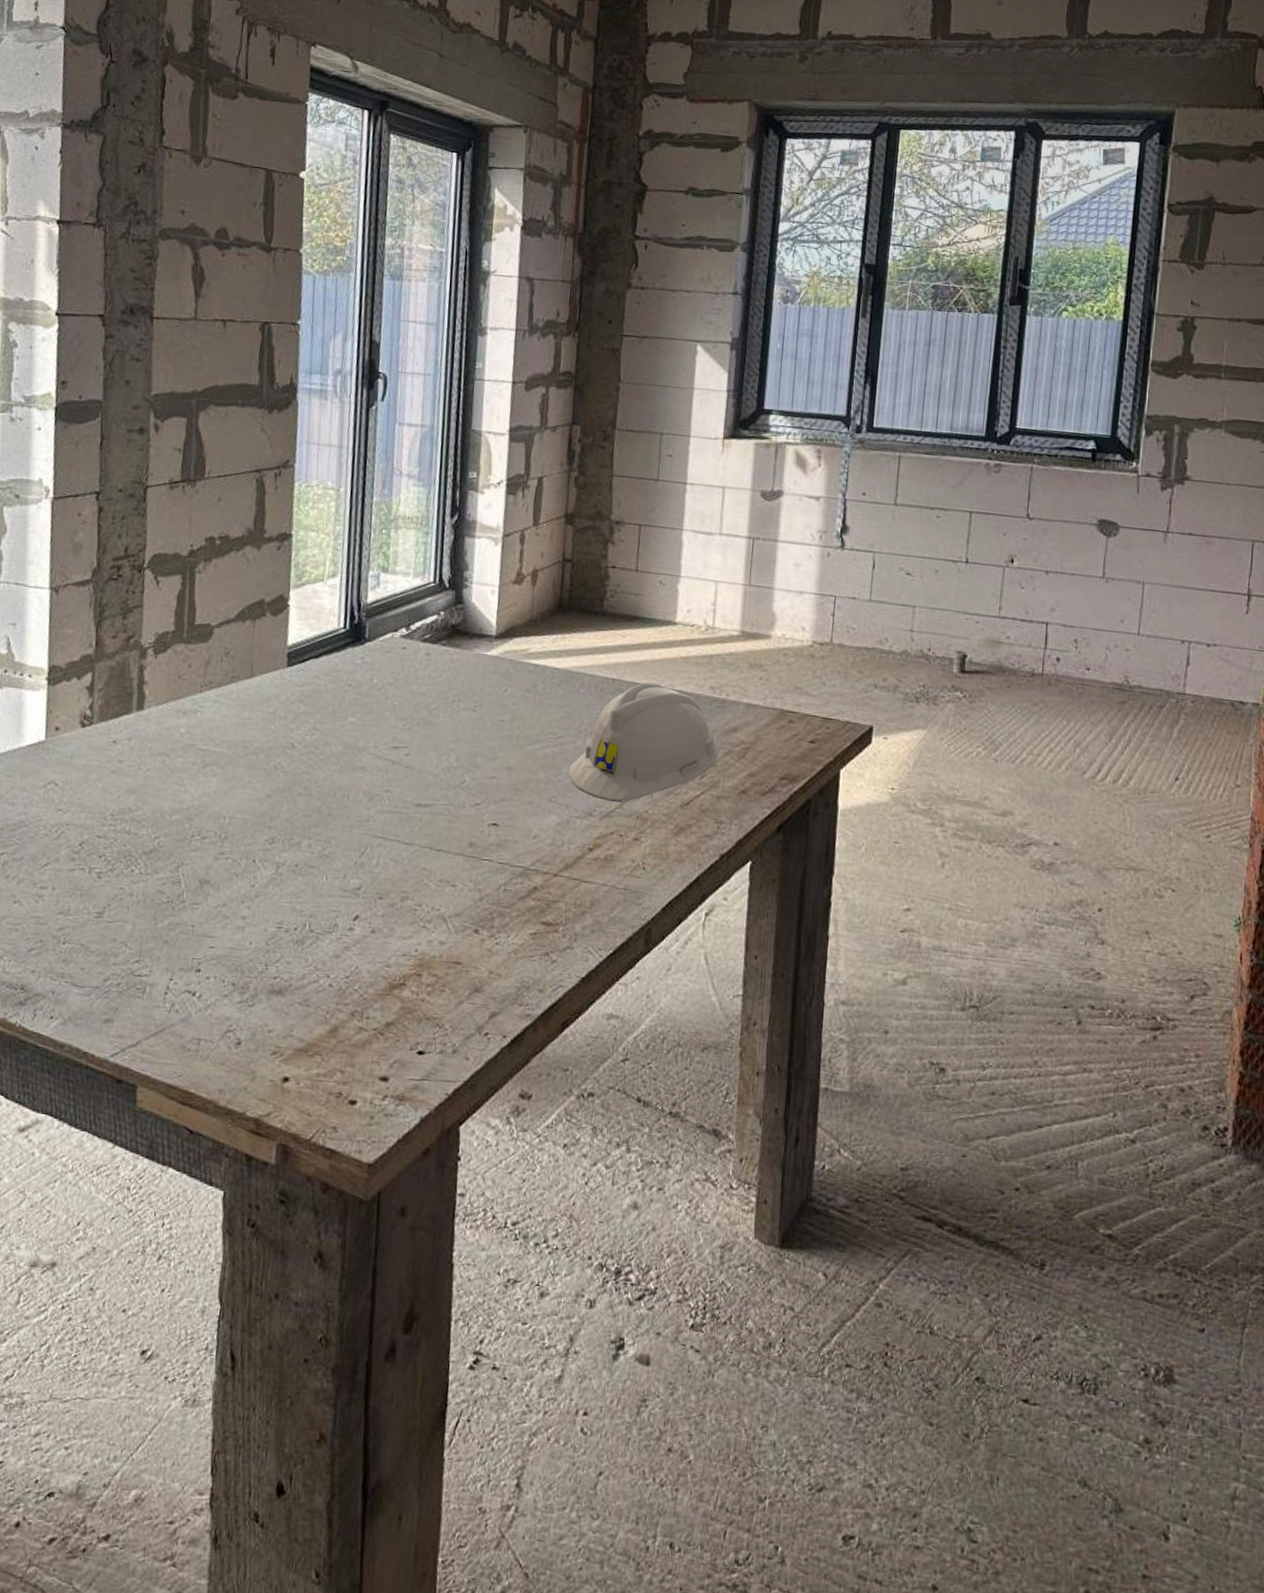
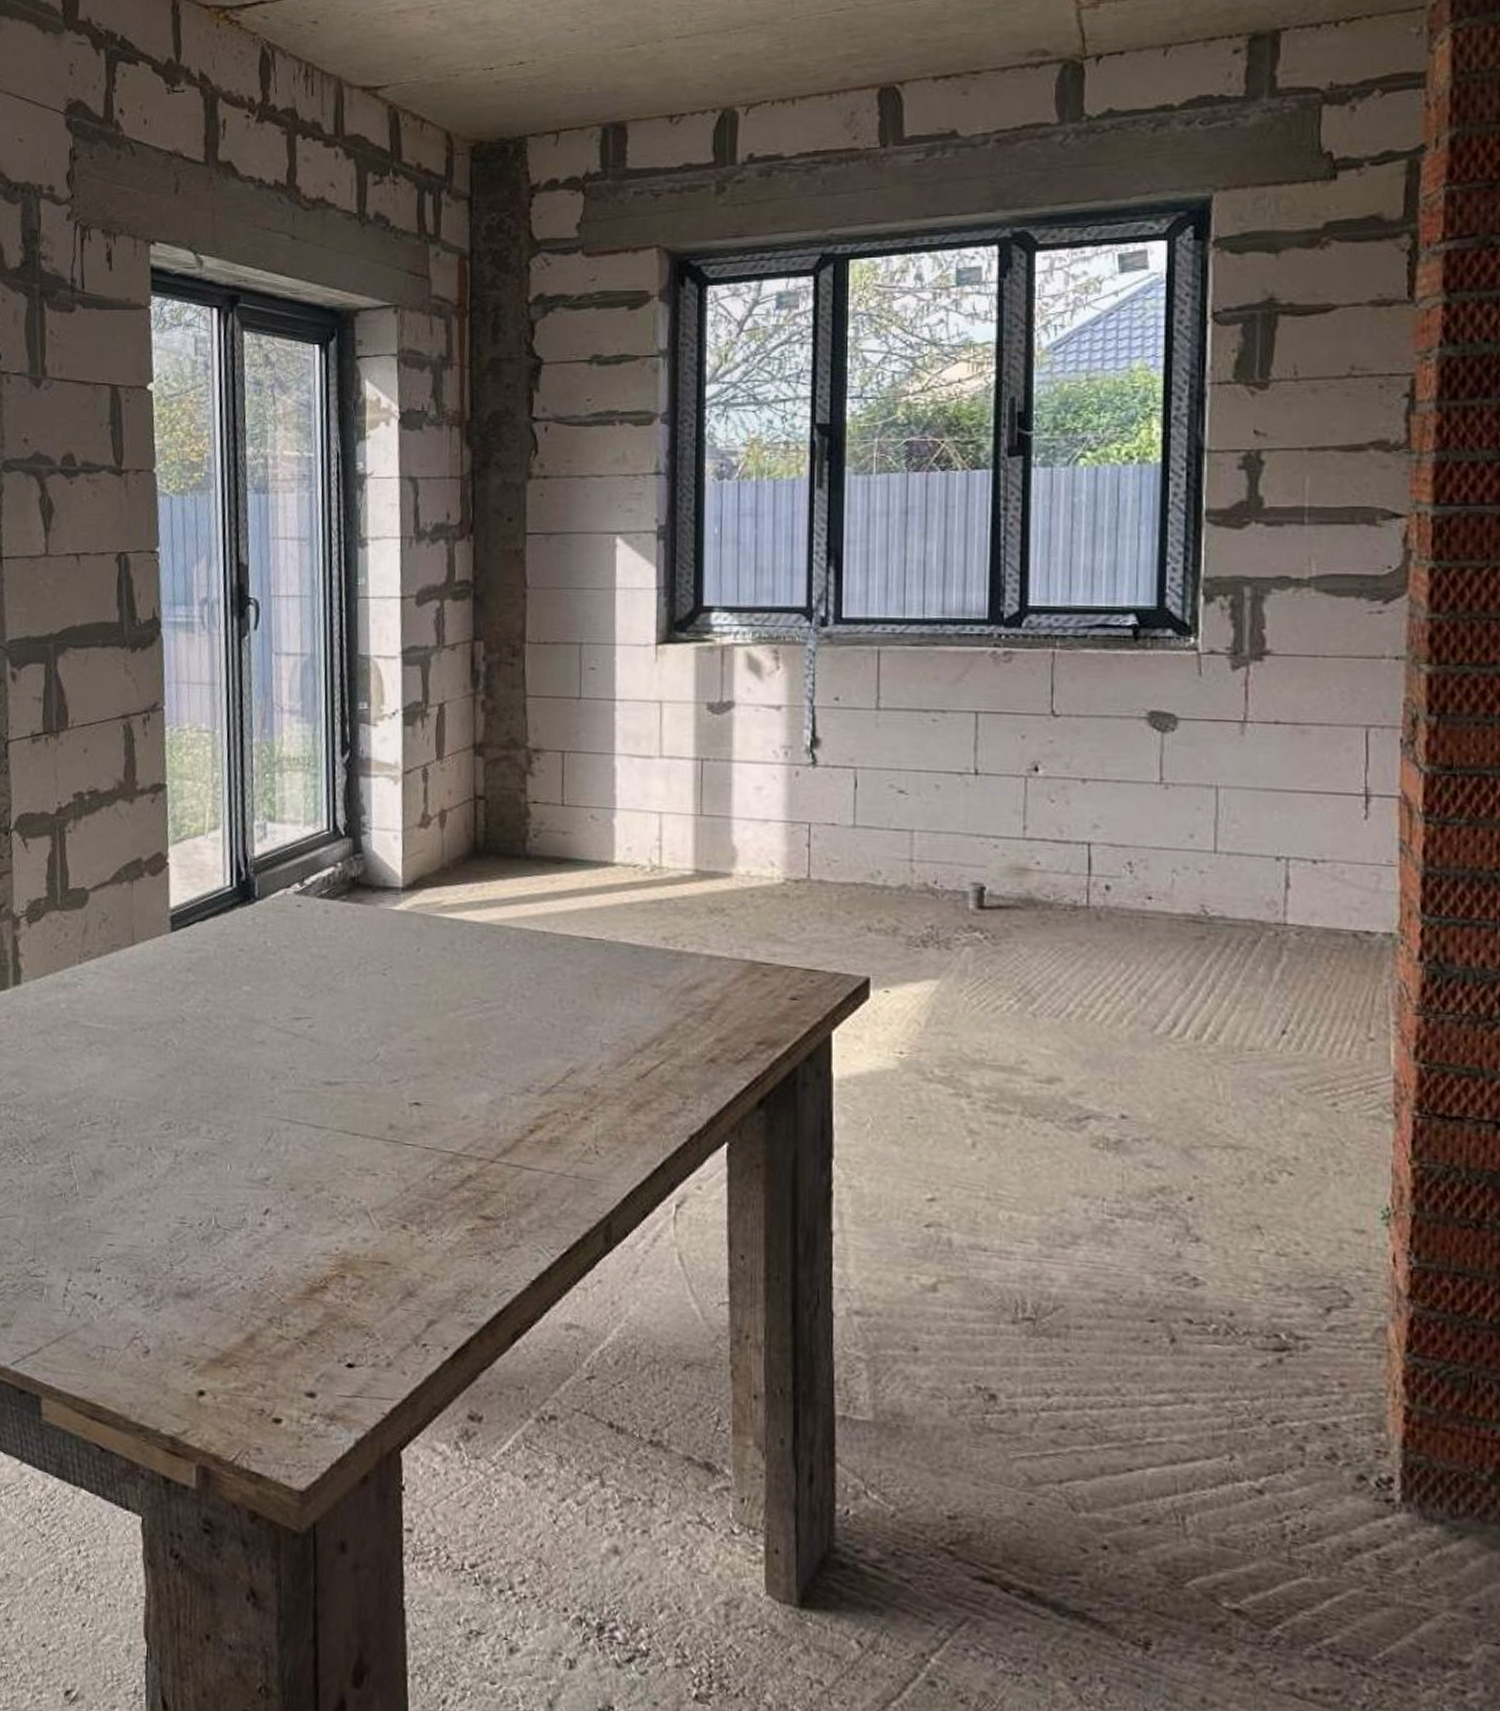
hard hat: present [569,682,719,802] -> none [499,934,678,1075]

